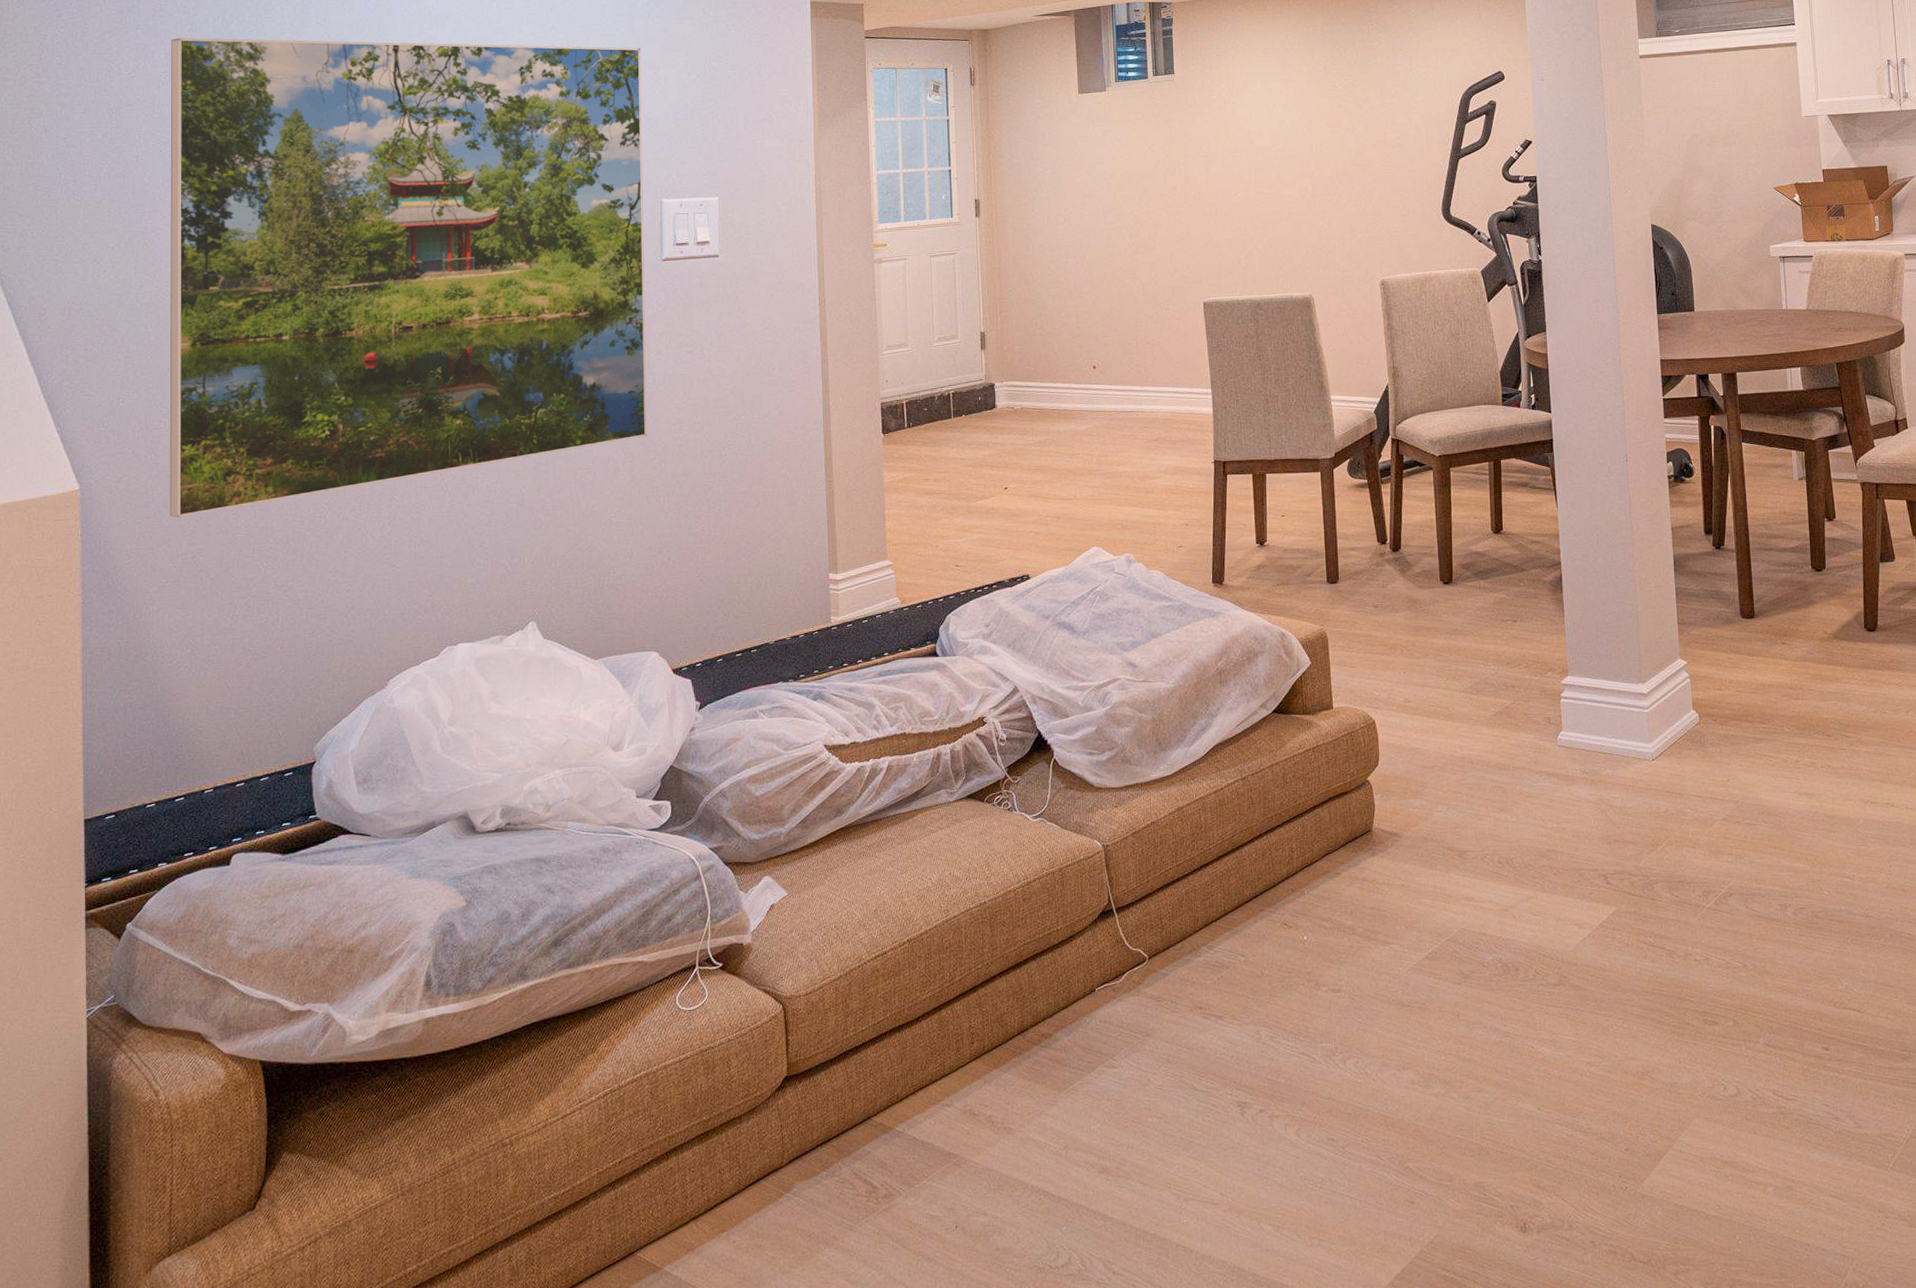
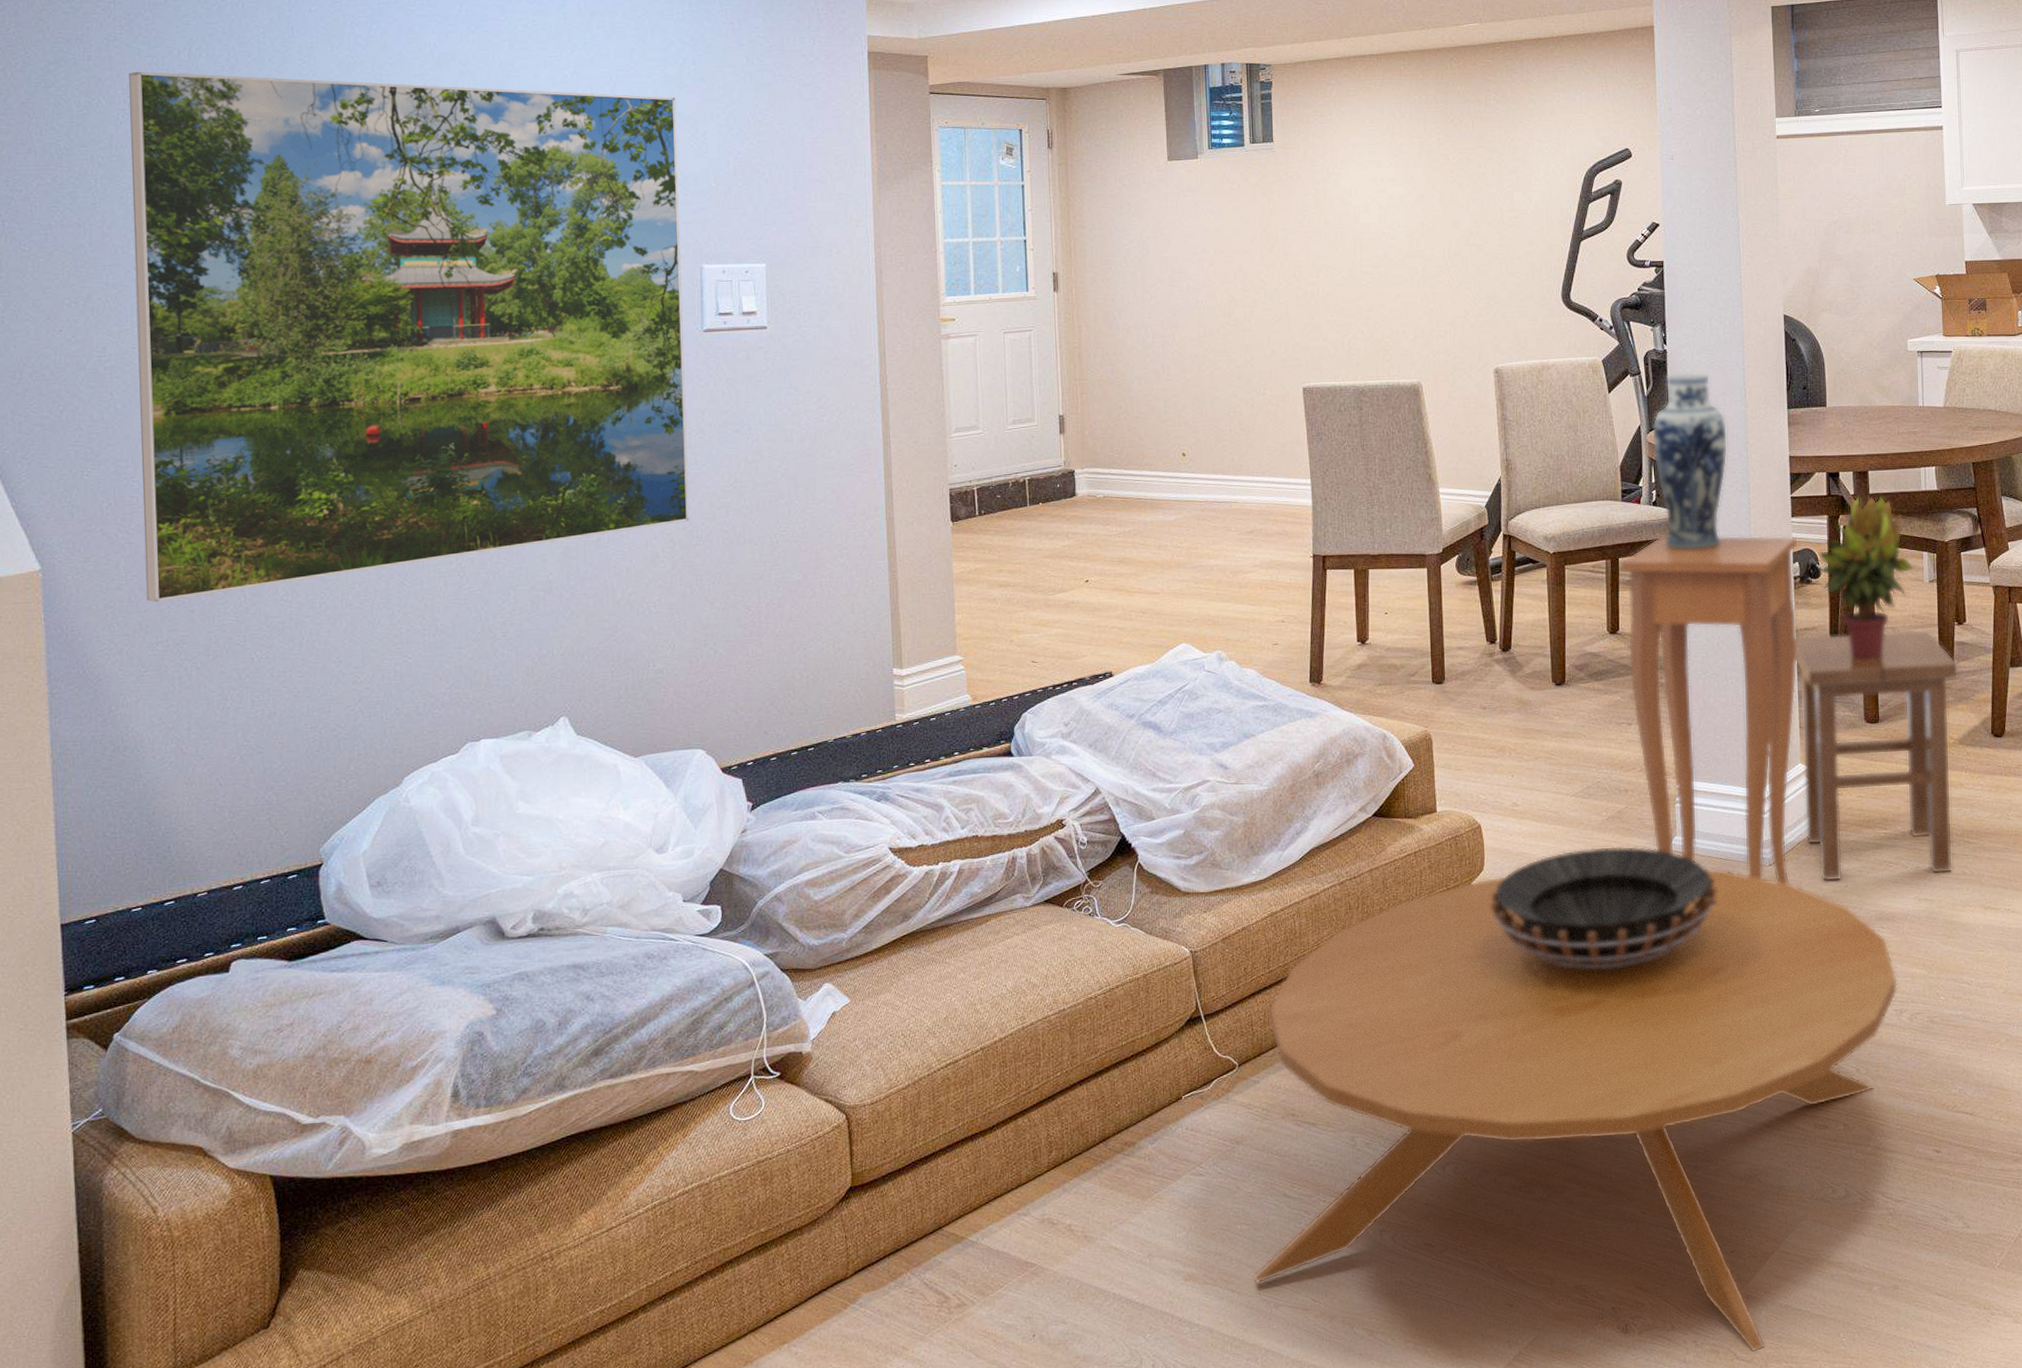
coffee table: none [1163,762,1782,1253] -> present [1252,867,1899,1352]
decorative bowl: none [1385,741,1603,862] -> present [1490,846,1717,968]
side table: none [1502,436,1674,779] -> present [1620,535,1799,885]
vase: none [1529,280,1602,452] -> present [1651,371,1728,550]
stool: none [1671,527,1832,776] -> present [1794,630,1959,882]
potted plant: none [1690,395,1783,556] -> present [1817,495,1914,659]

